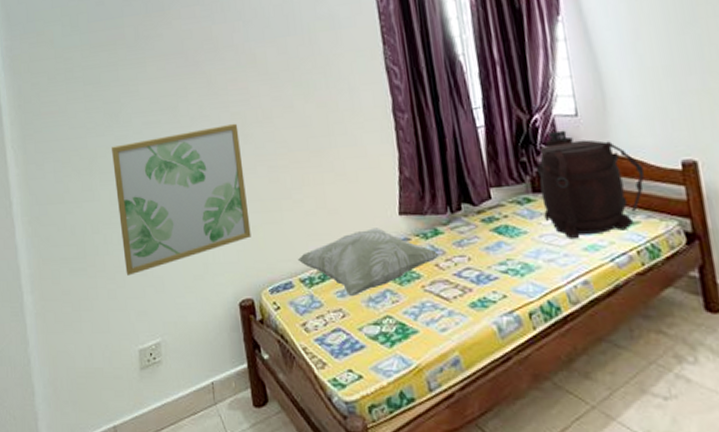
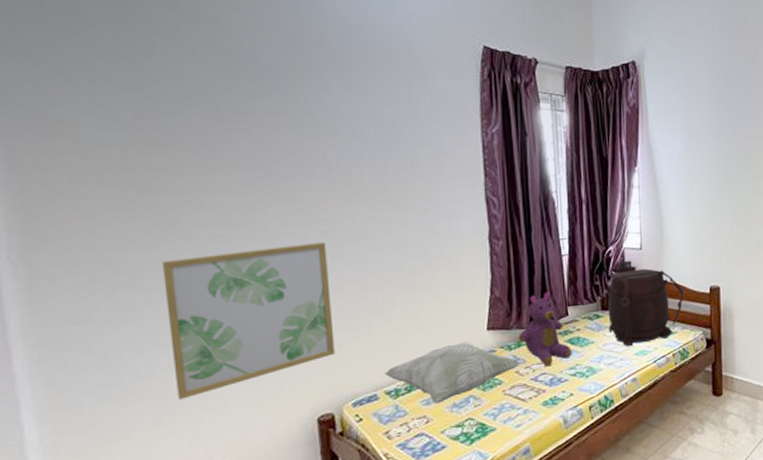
teddy bear: none [434,170,501,259] -> present [518,291,573,365]

